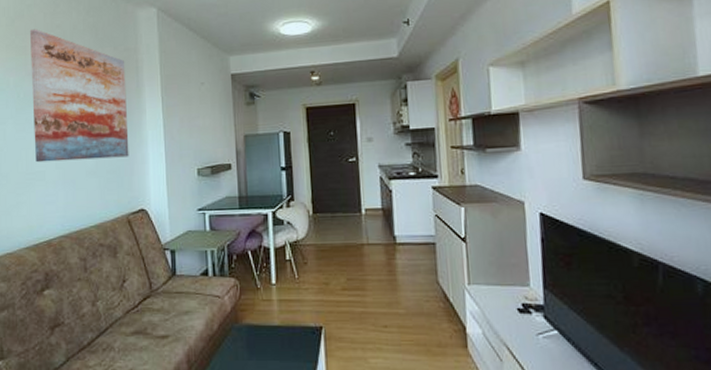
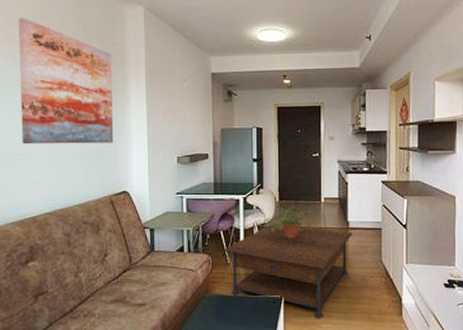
coffee table: none [253,239,401,351] -> present [224,222,352,318]
potted plant: none [298,219,357,257] -> present [265,205,317,238]

